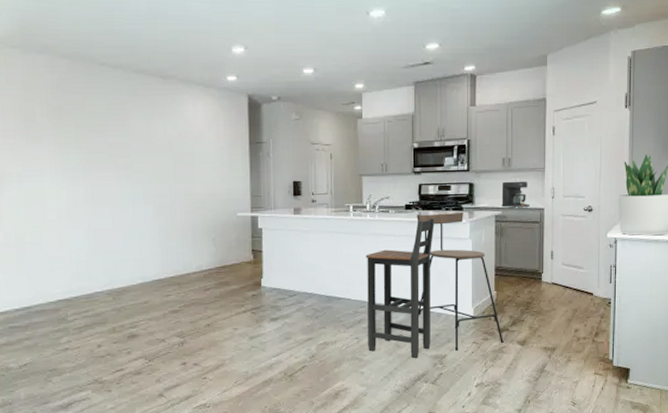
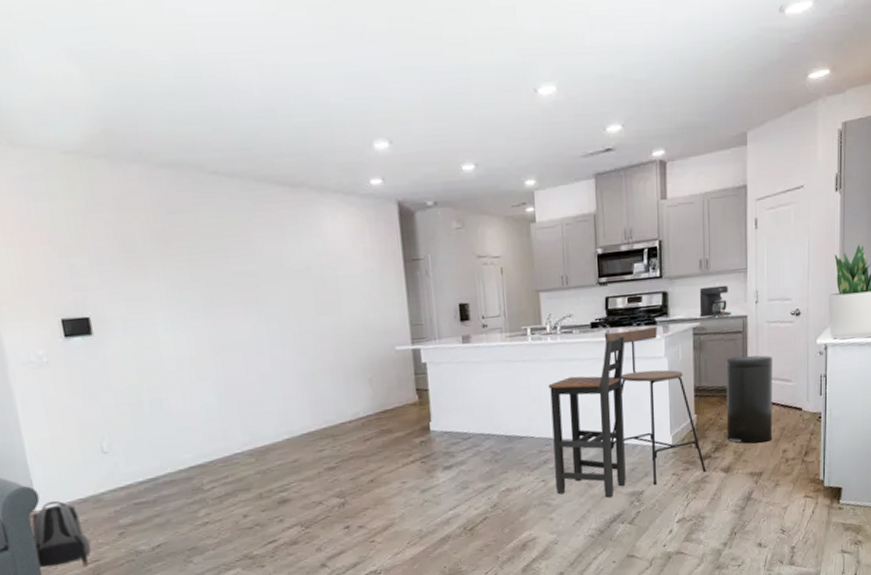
pedal bin: none [523,243,566,321] -> present [725,355,773,444]

